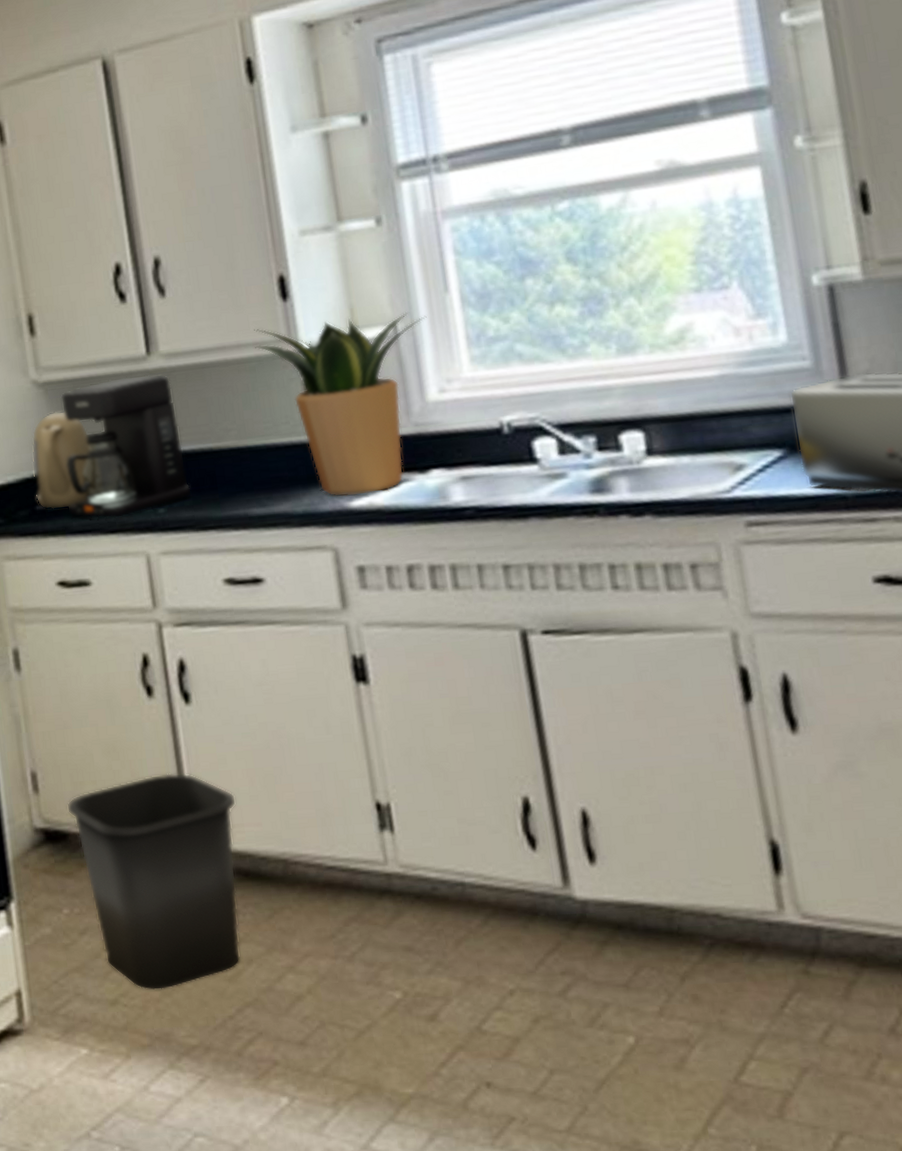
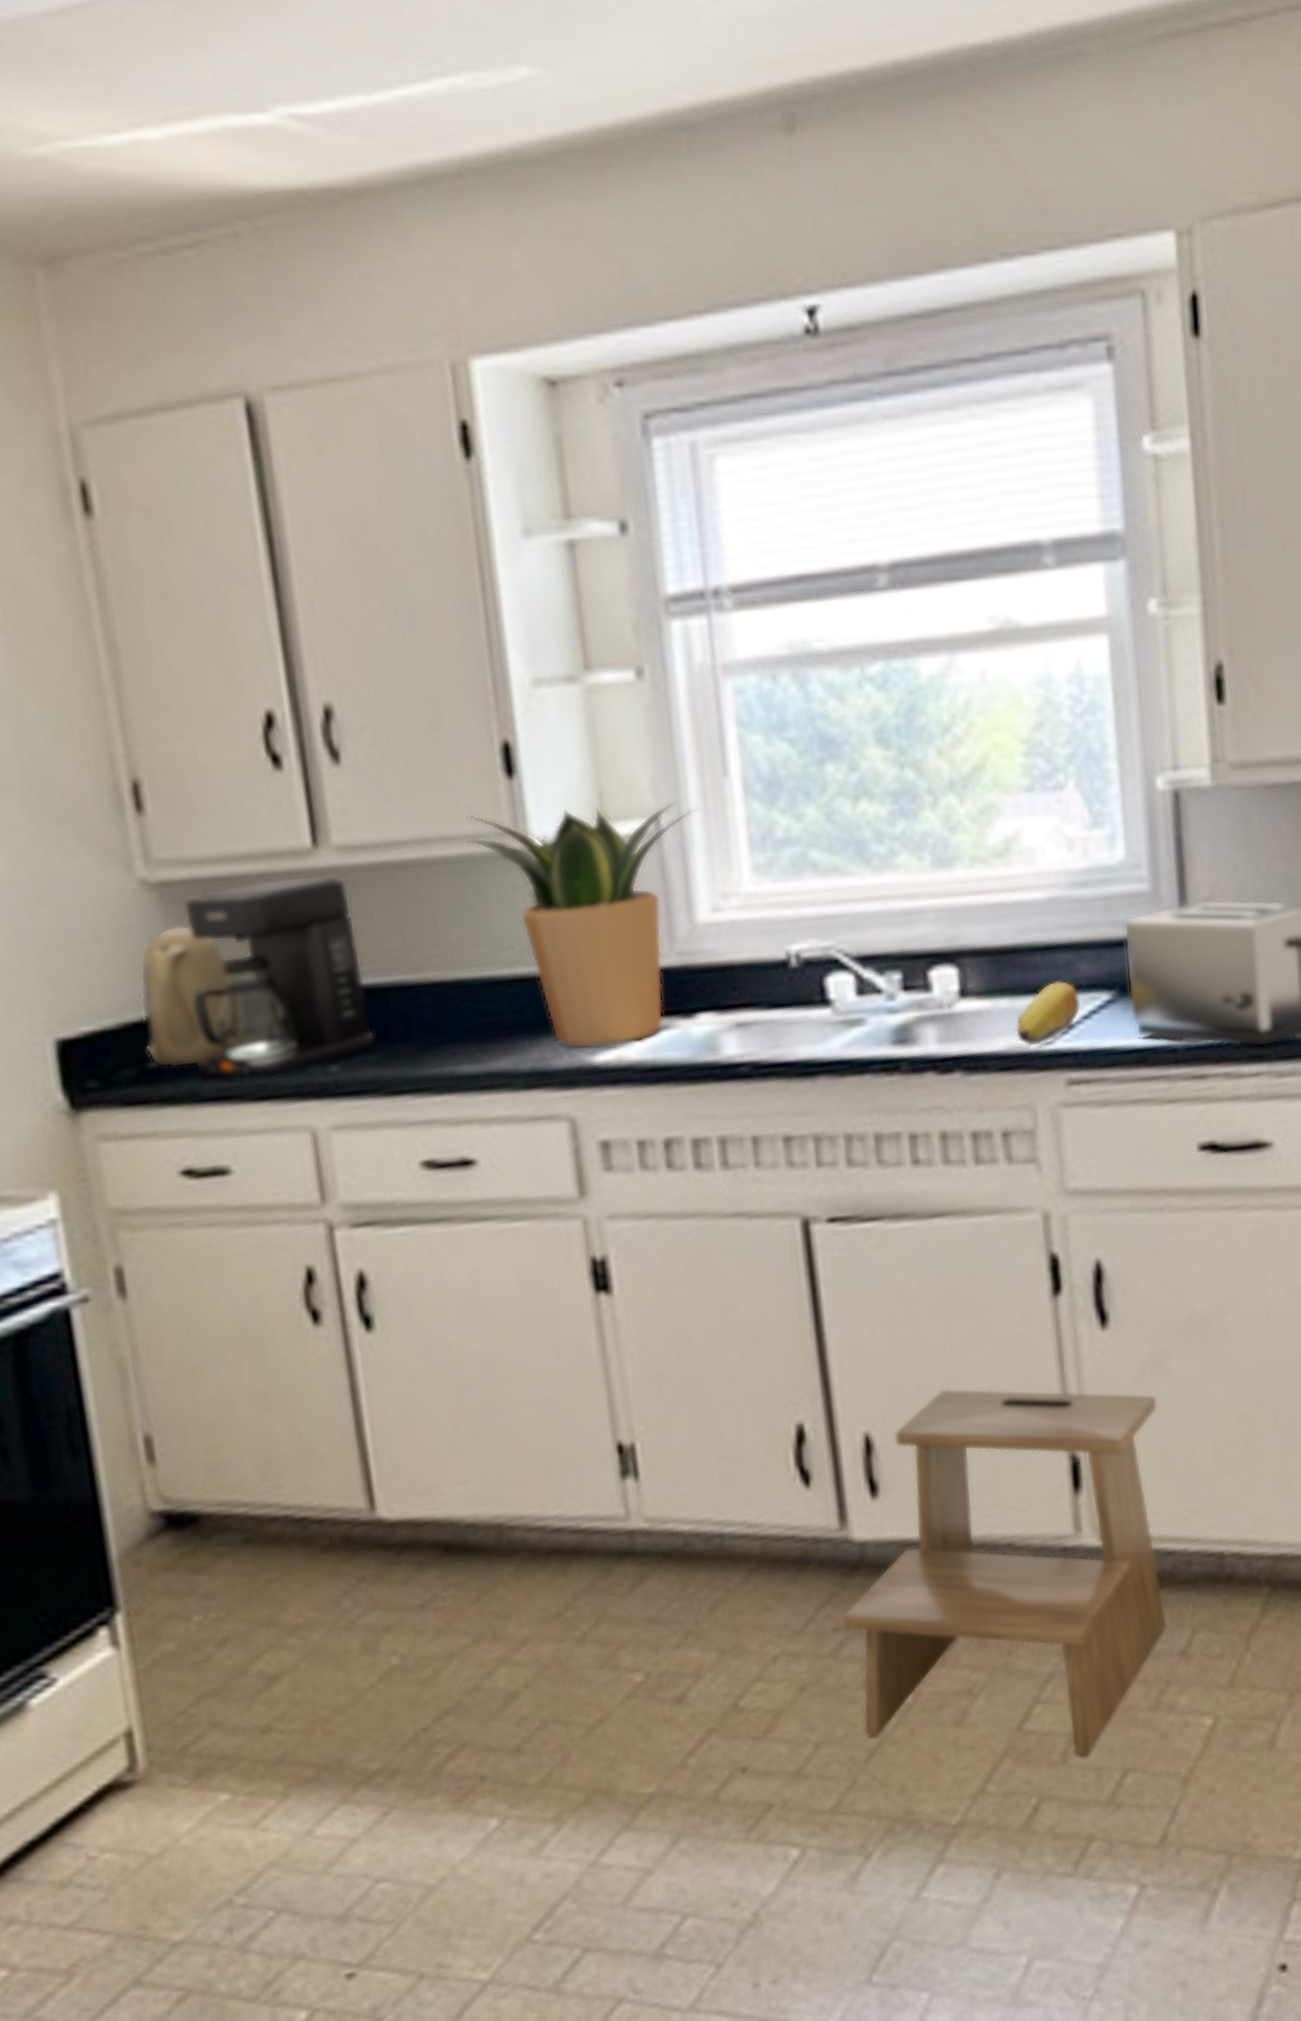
waste bin: present [66,772,241,991] -> none [196,1422,439,1708]
step stool: none [569,776,874,1114] -> present [842,1388,1167,1757]
fruit: none [697,441,754,495] -> present [1016,981,1080,1046]

